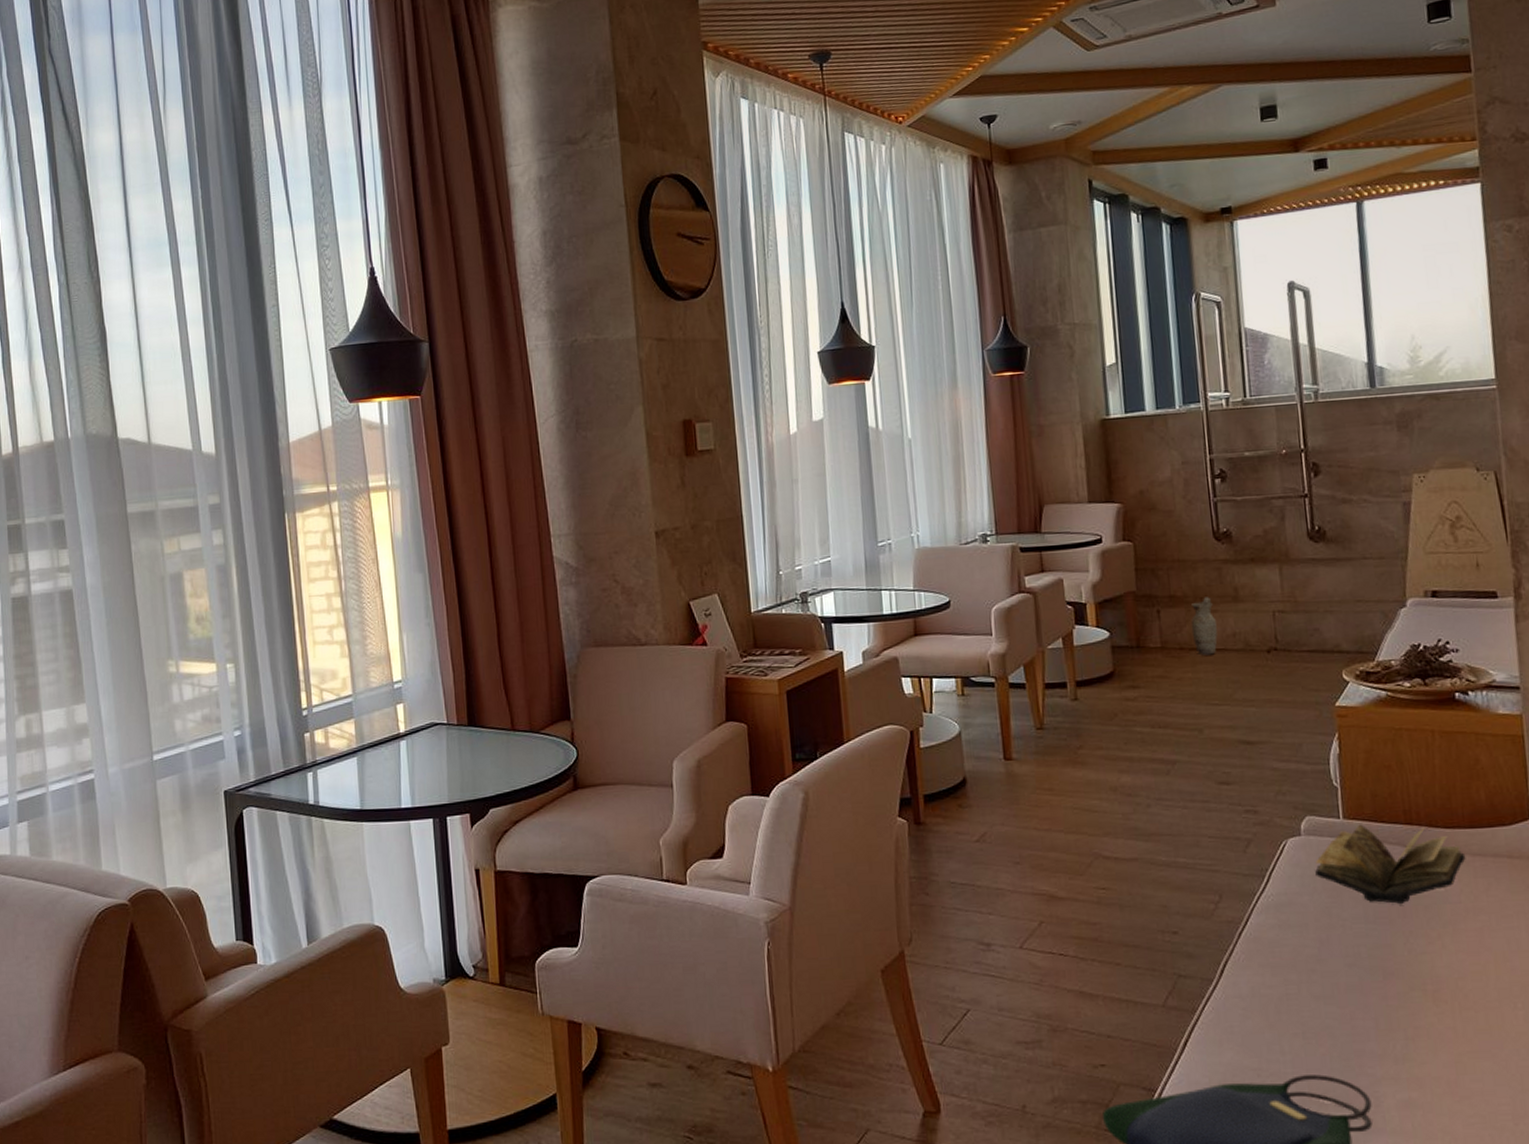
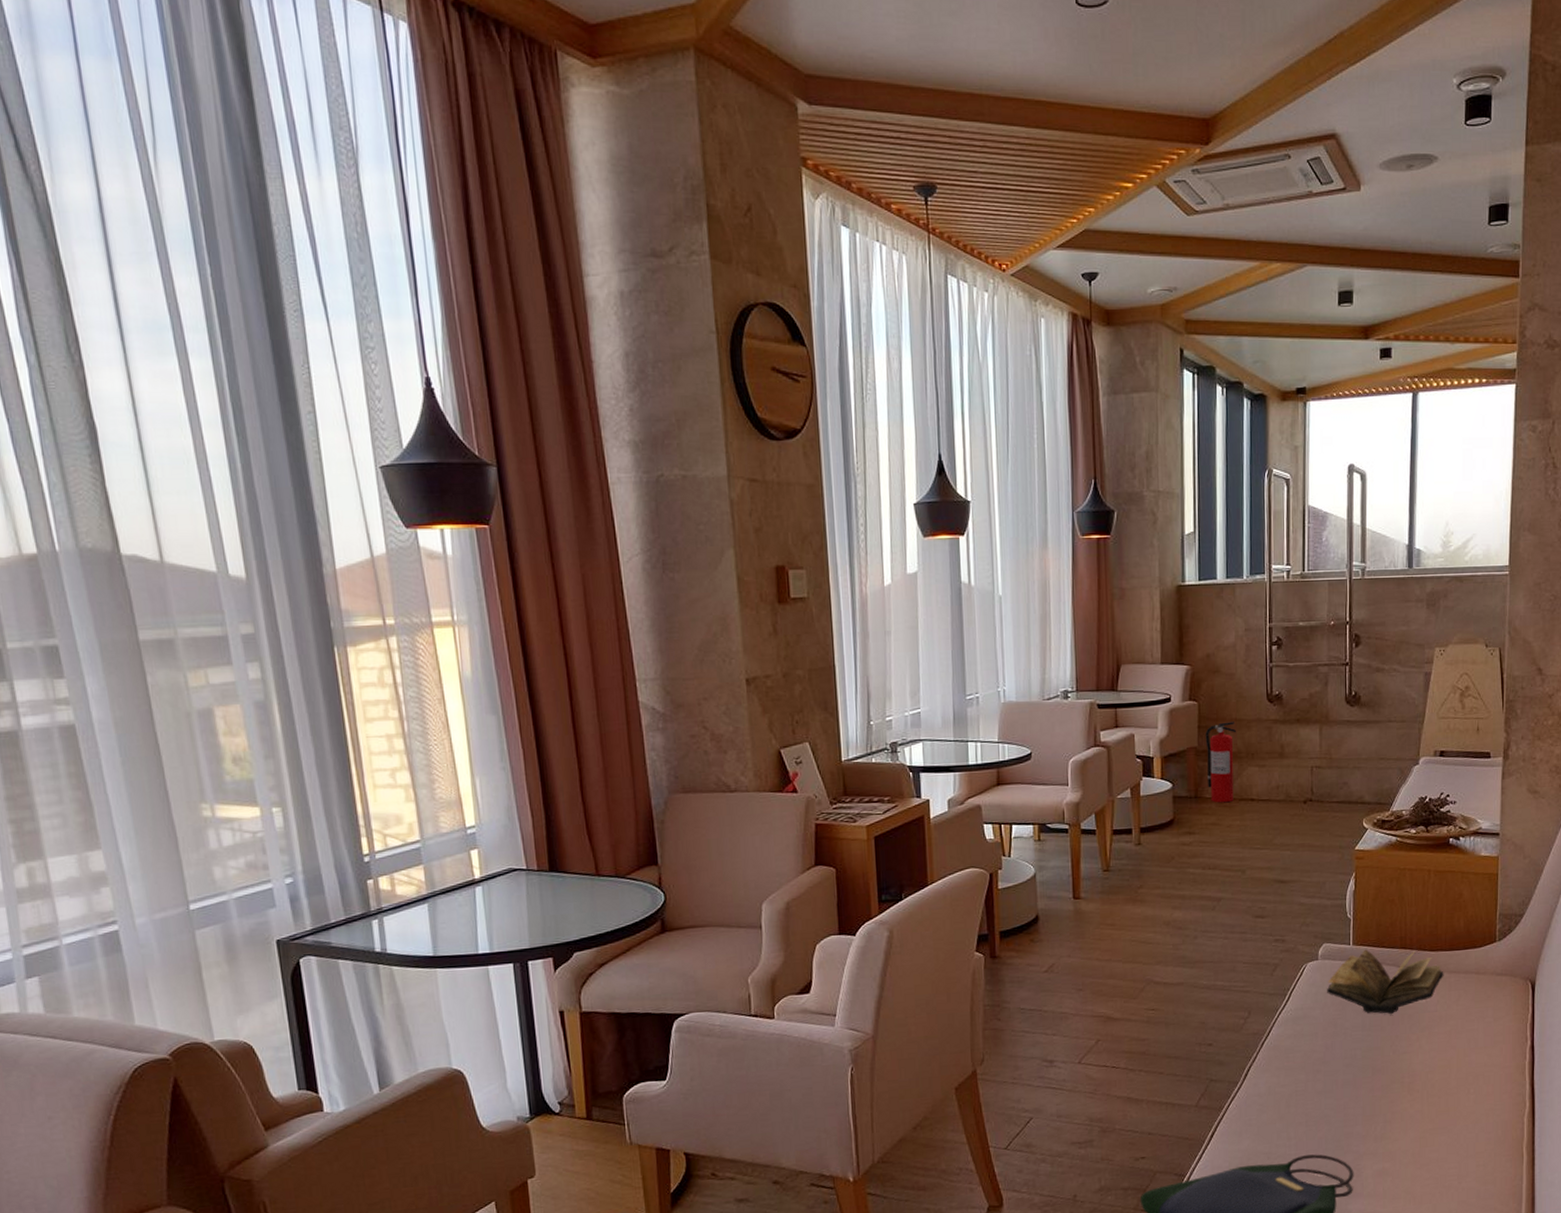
fire extinguisher: none [1144,563,1183,653] -> present [1205,721,1236,803]
ceramic jug: present [1190,597,1218,655] -> none [1242,753,1264,805]

